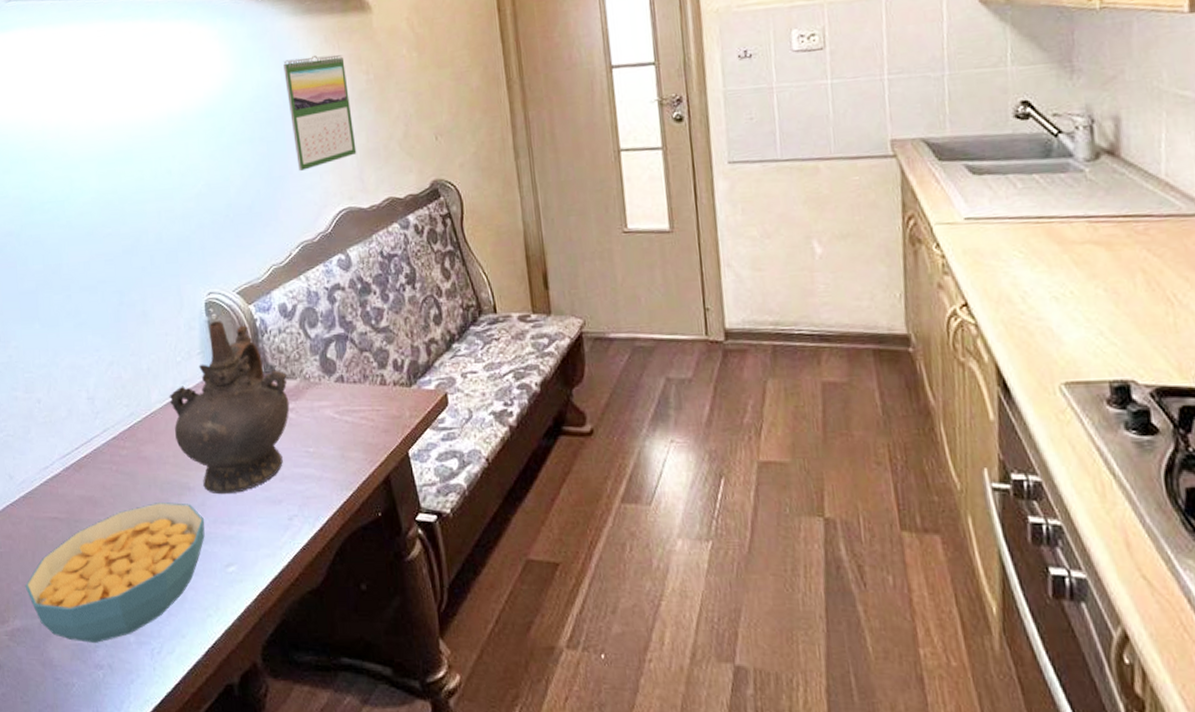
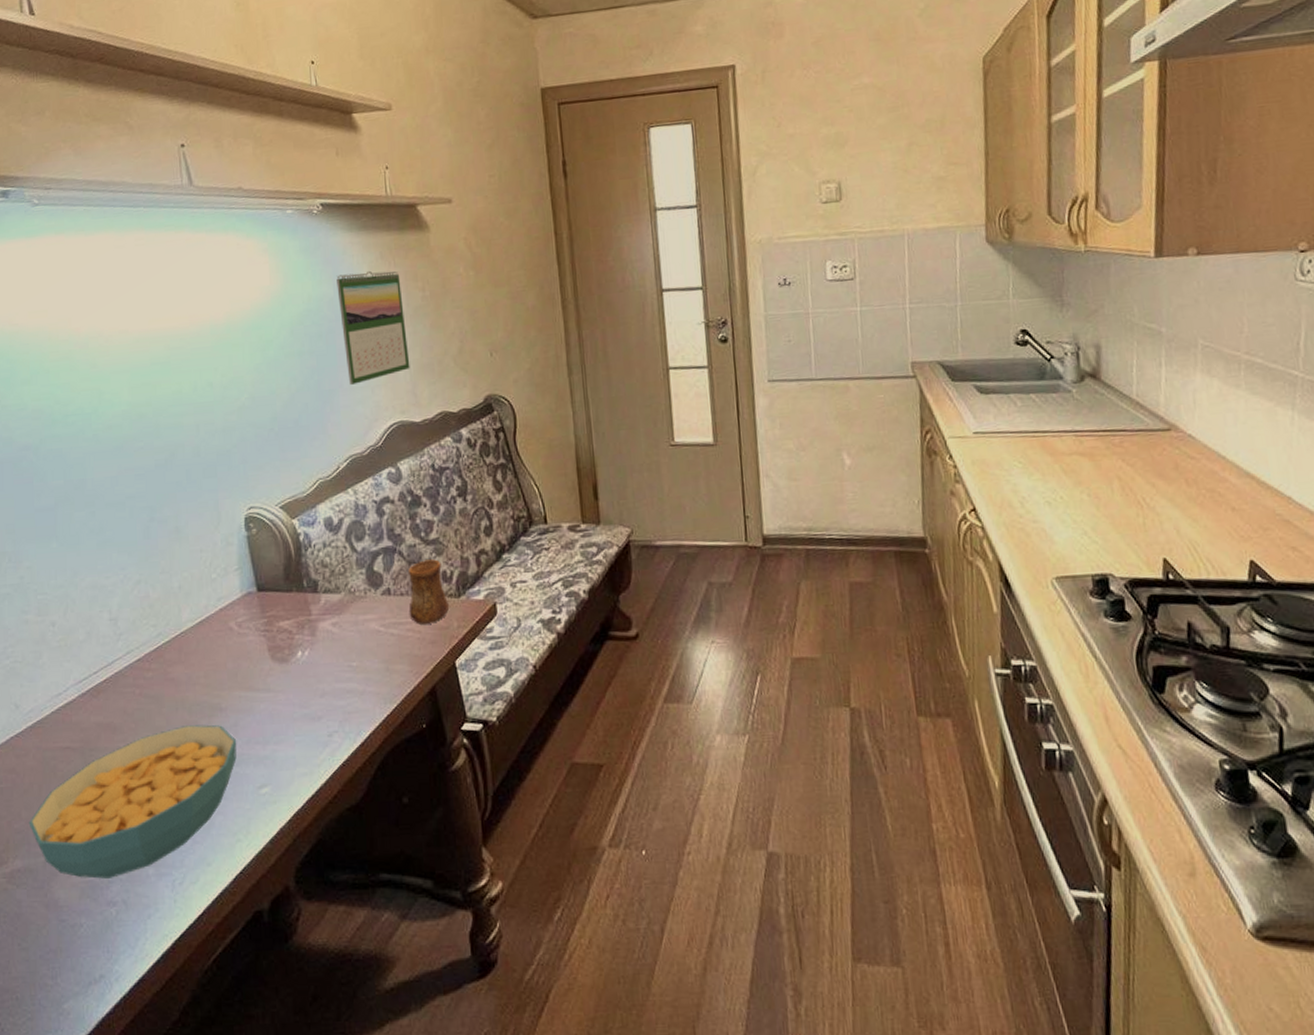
ceremonial vessel: present [169,321,290,495] -> none [202,536,333,714]
cup: none [359,347,402,413] -> present [407,559,450,625]

